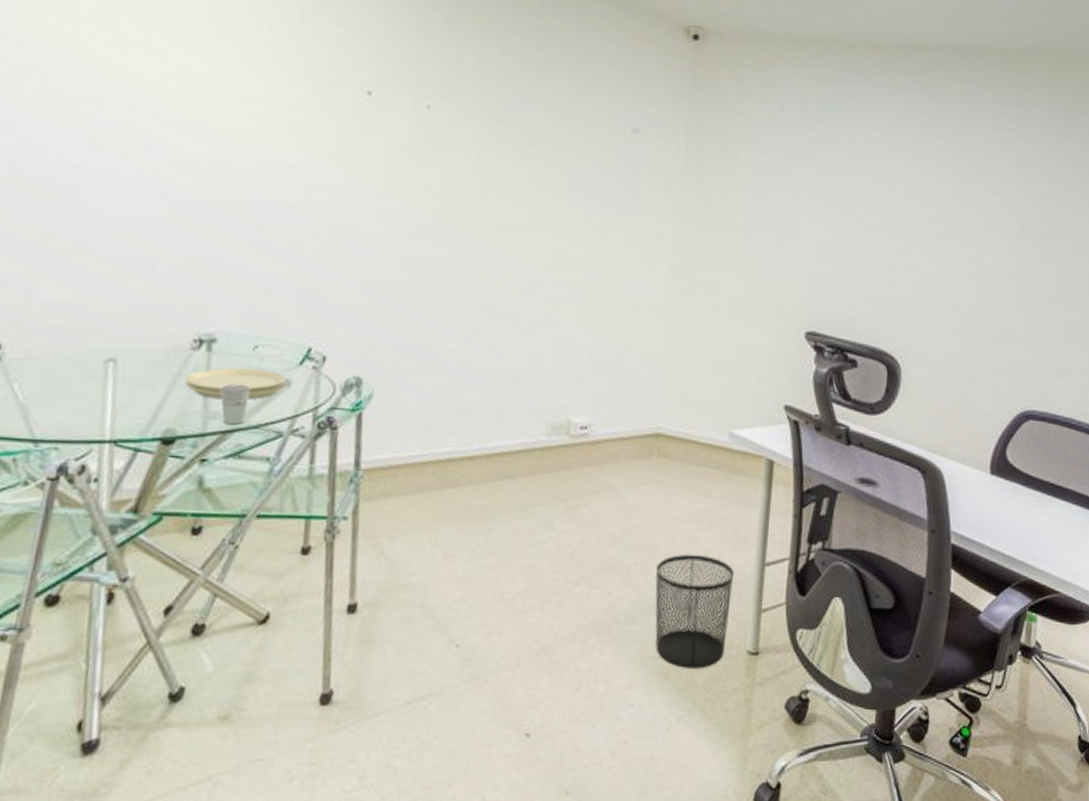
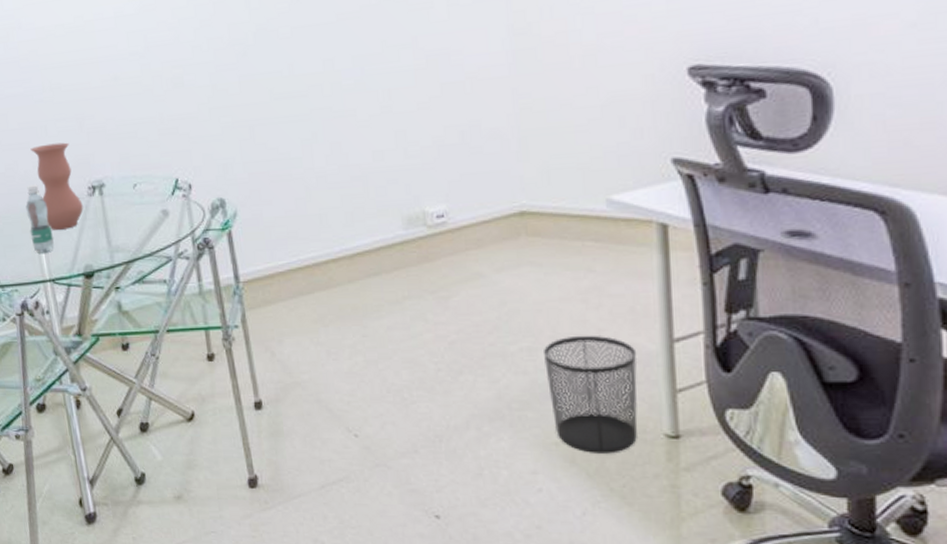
bottle: none [96,324,131,408] -> present [25,184,54,253]
vase: none [125,281,181,384] -> present [30,142,83,230]
plate: present [185,368,287,400] -> none [89,204,166,236]
cup: present [220,383,252,425] -> none [116,219,140,256]

